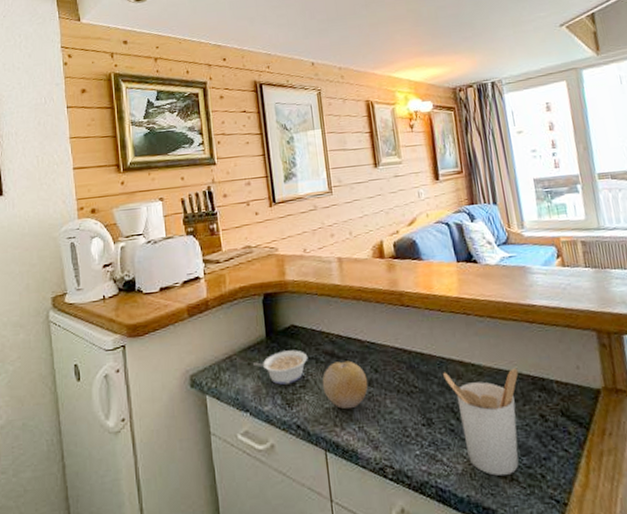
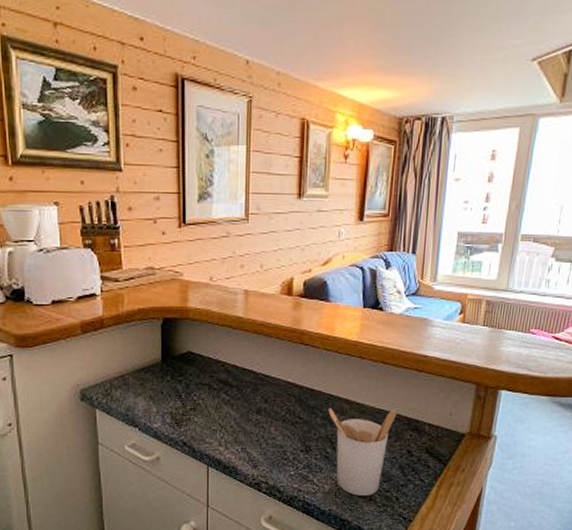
legume: present [253,350,308,385] -> none [146,375,202,406]
fruit: present [322,360,368,409] -> none [212,390,257,433]

